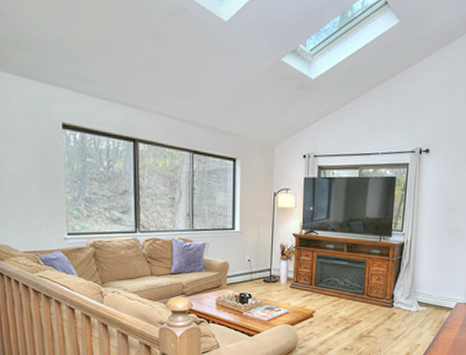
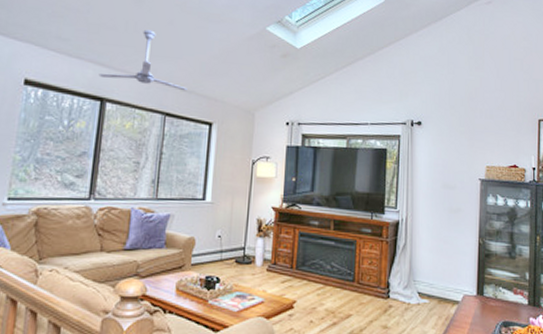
ceiling fan: none [128,67,211,129] -> present [98,29,188,91]

